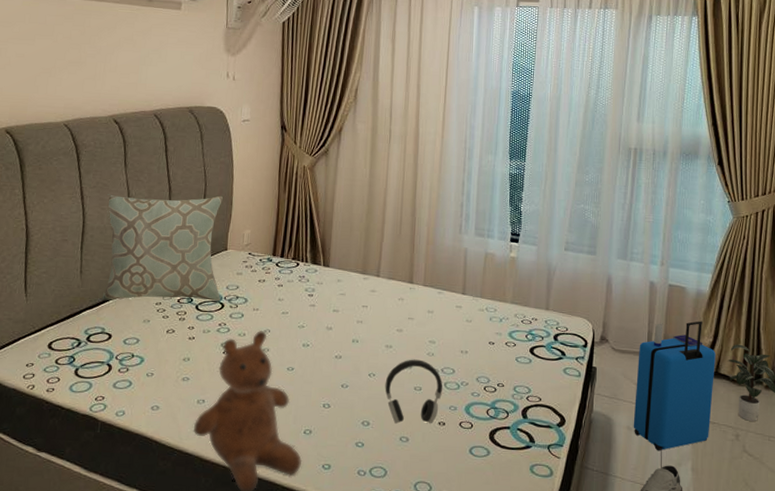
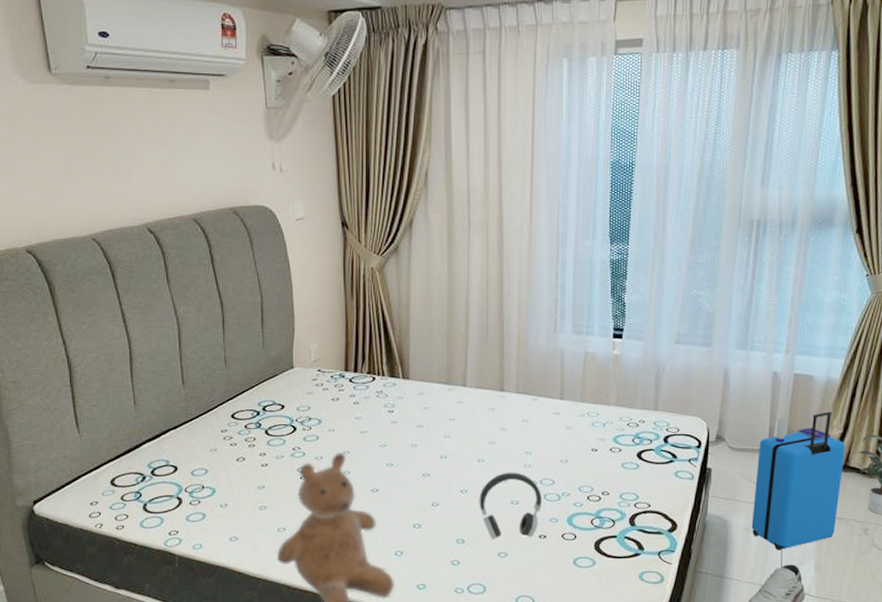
pillow: present [101,194,223,301] -> none [152,308,292,432]

